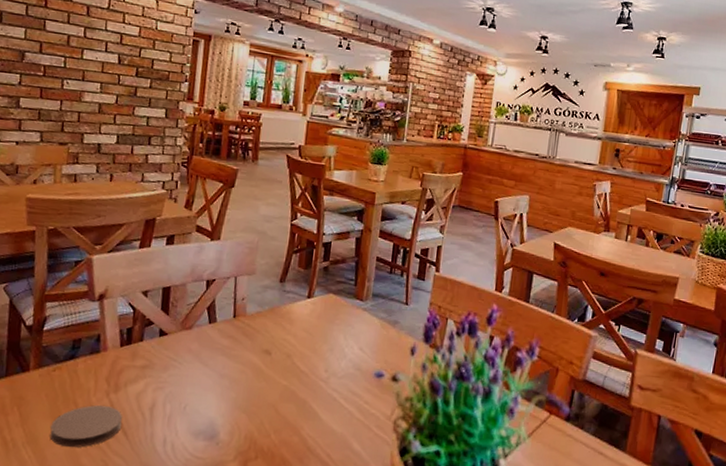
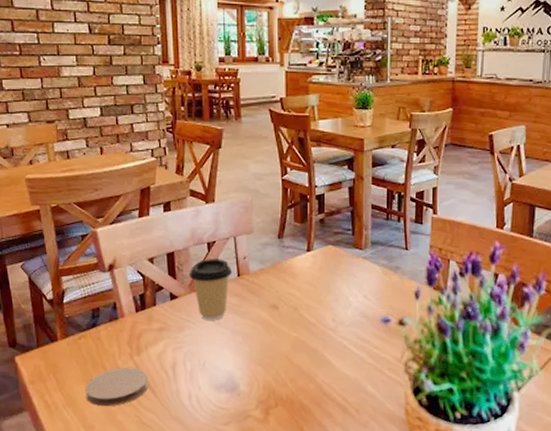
coffee cup: none [182,296,229,362] -> present [188,259,233,320]

